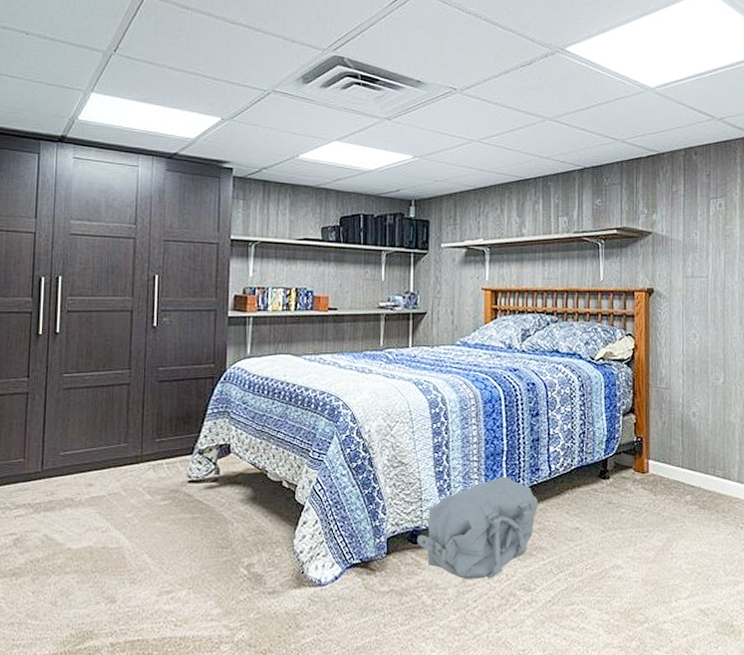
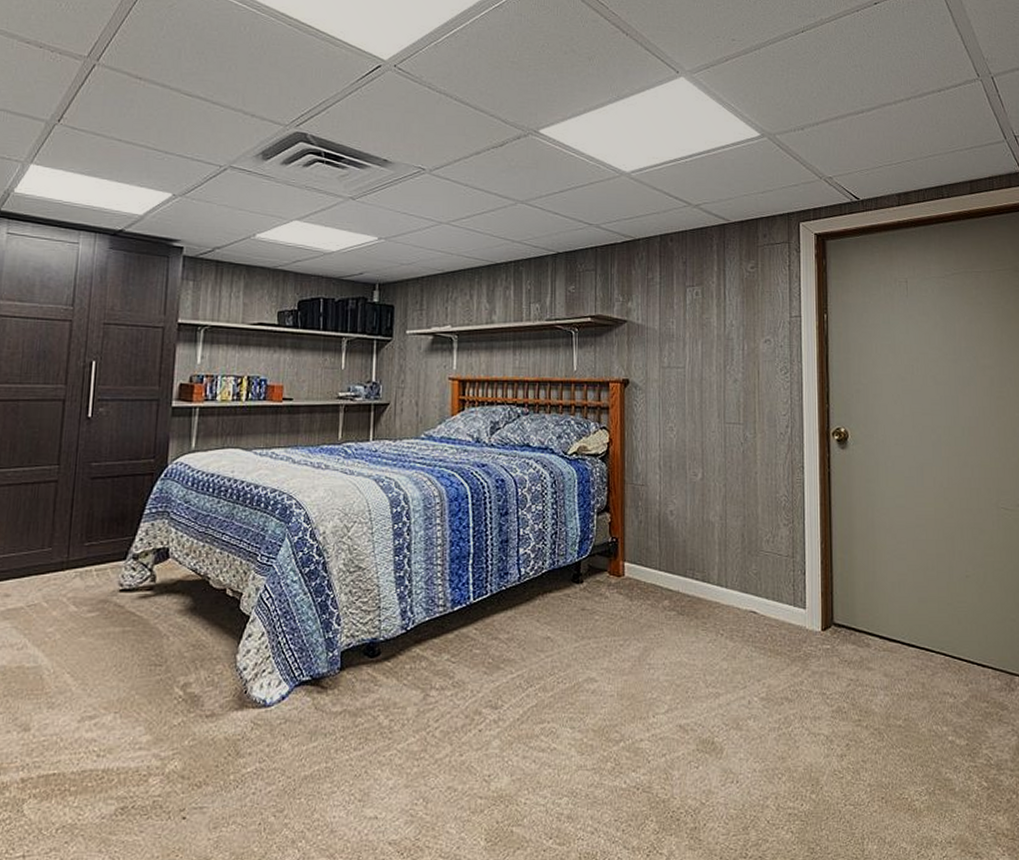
duffel bag: present [416,476,538,579] -> none [373,581,506,696]

